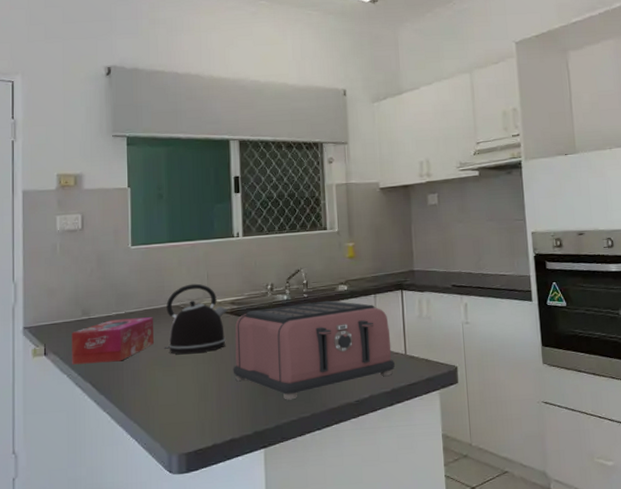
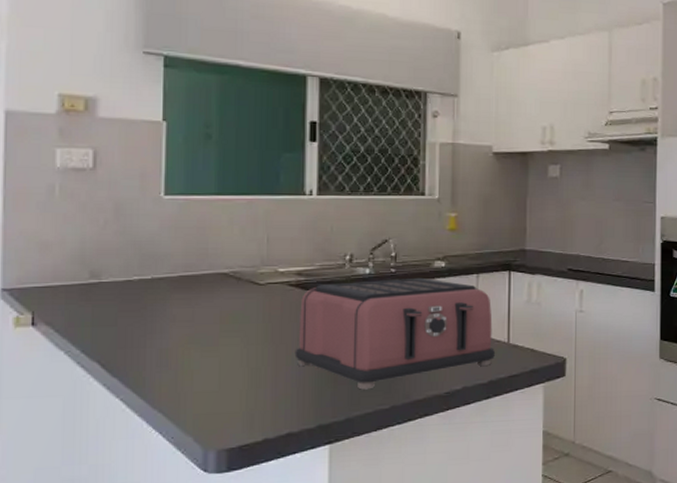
tissue box: present [72,317,154,365] -> none [72,285,191,339]
kettle: present [164,283,228,355] -> none [204,247,293,332]

